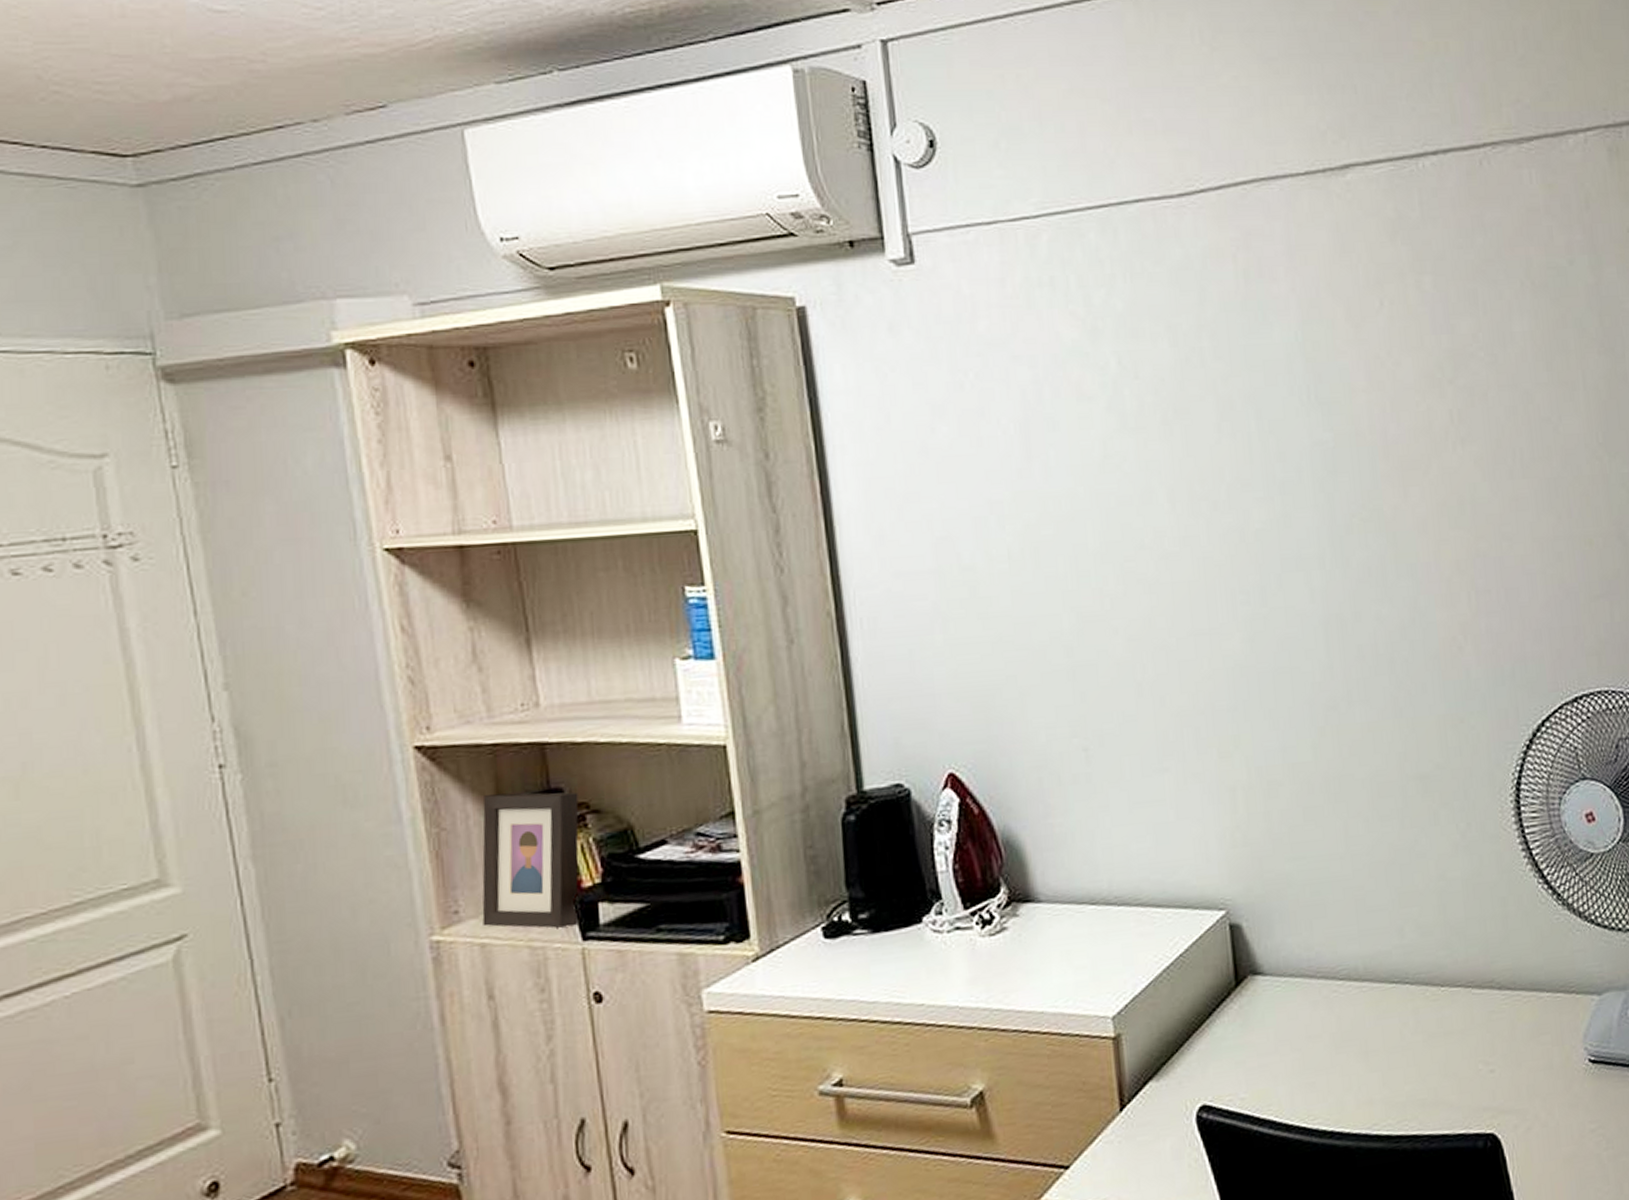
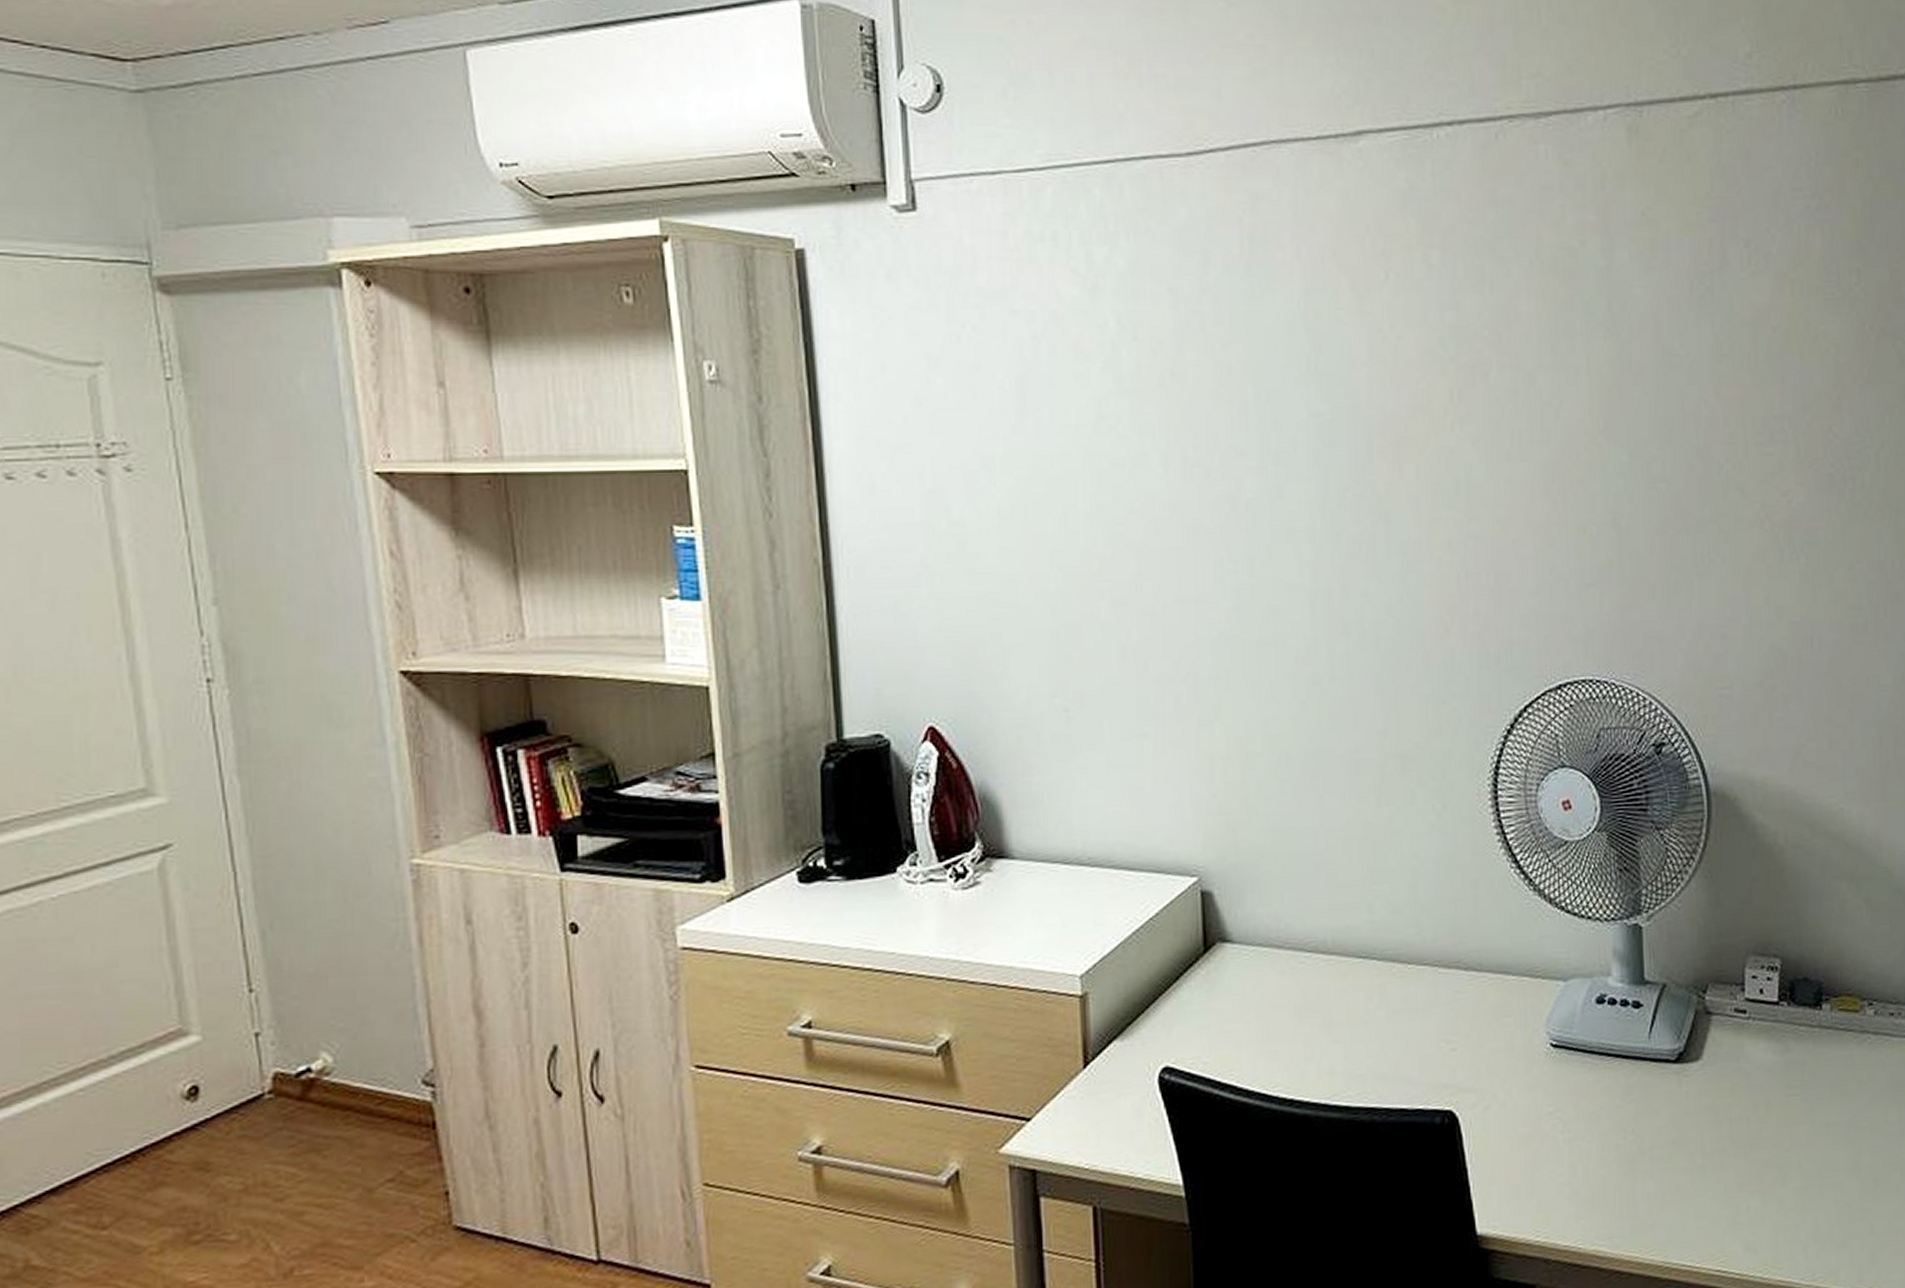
picture frame: present [482,792,579,929] -> none [462,722,561,858]

